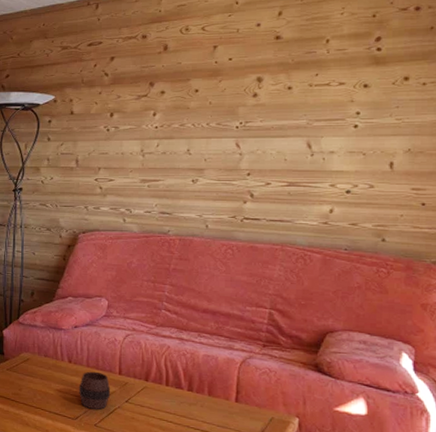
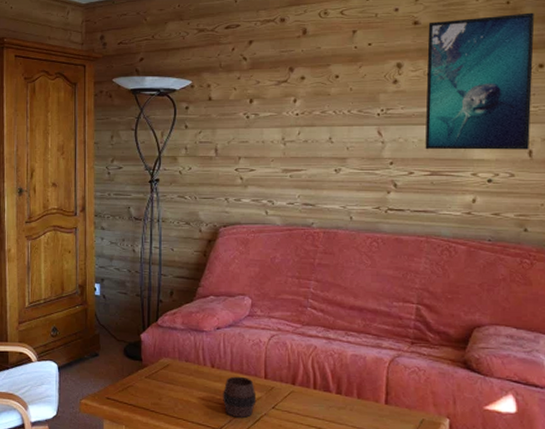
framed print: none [283,25,401,162] -> present [425,12,535,150]

